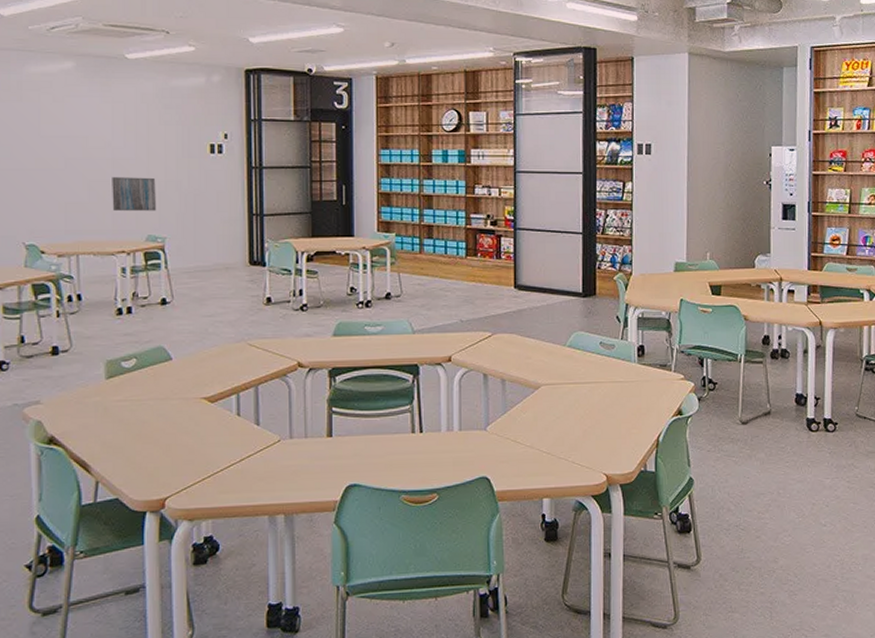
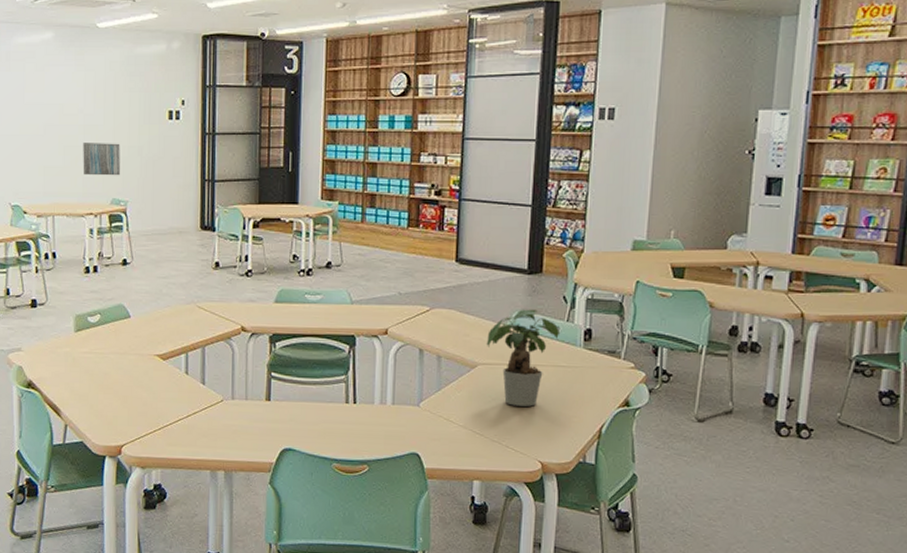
potted plant: none [547,330,616,423] -> present [486,309,561,407]

